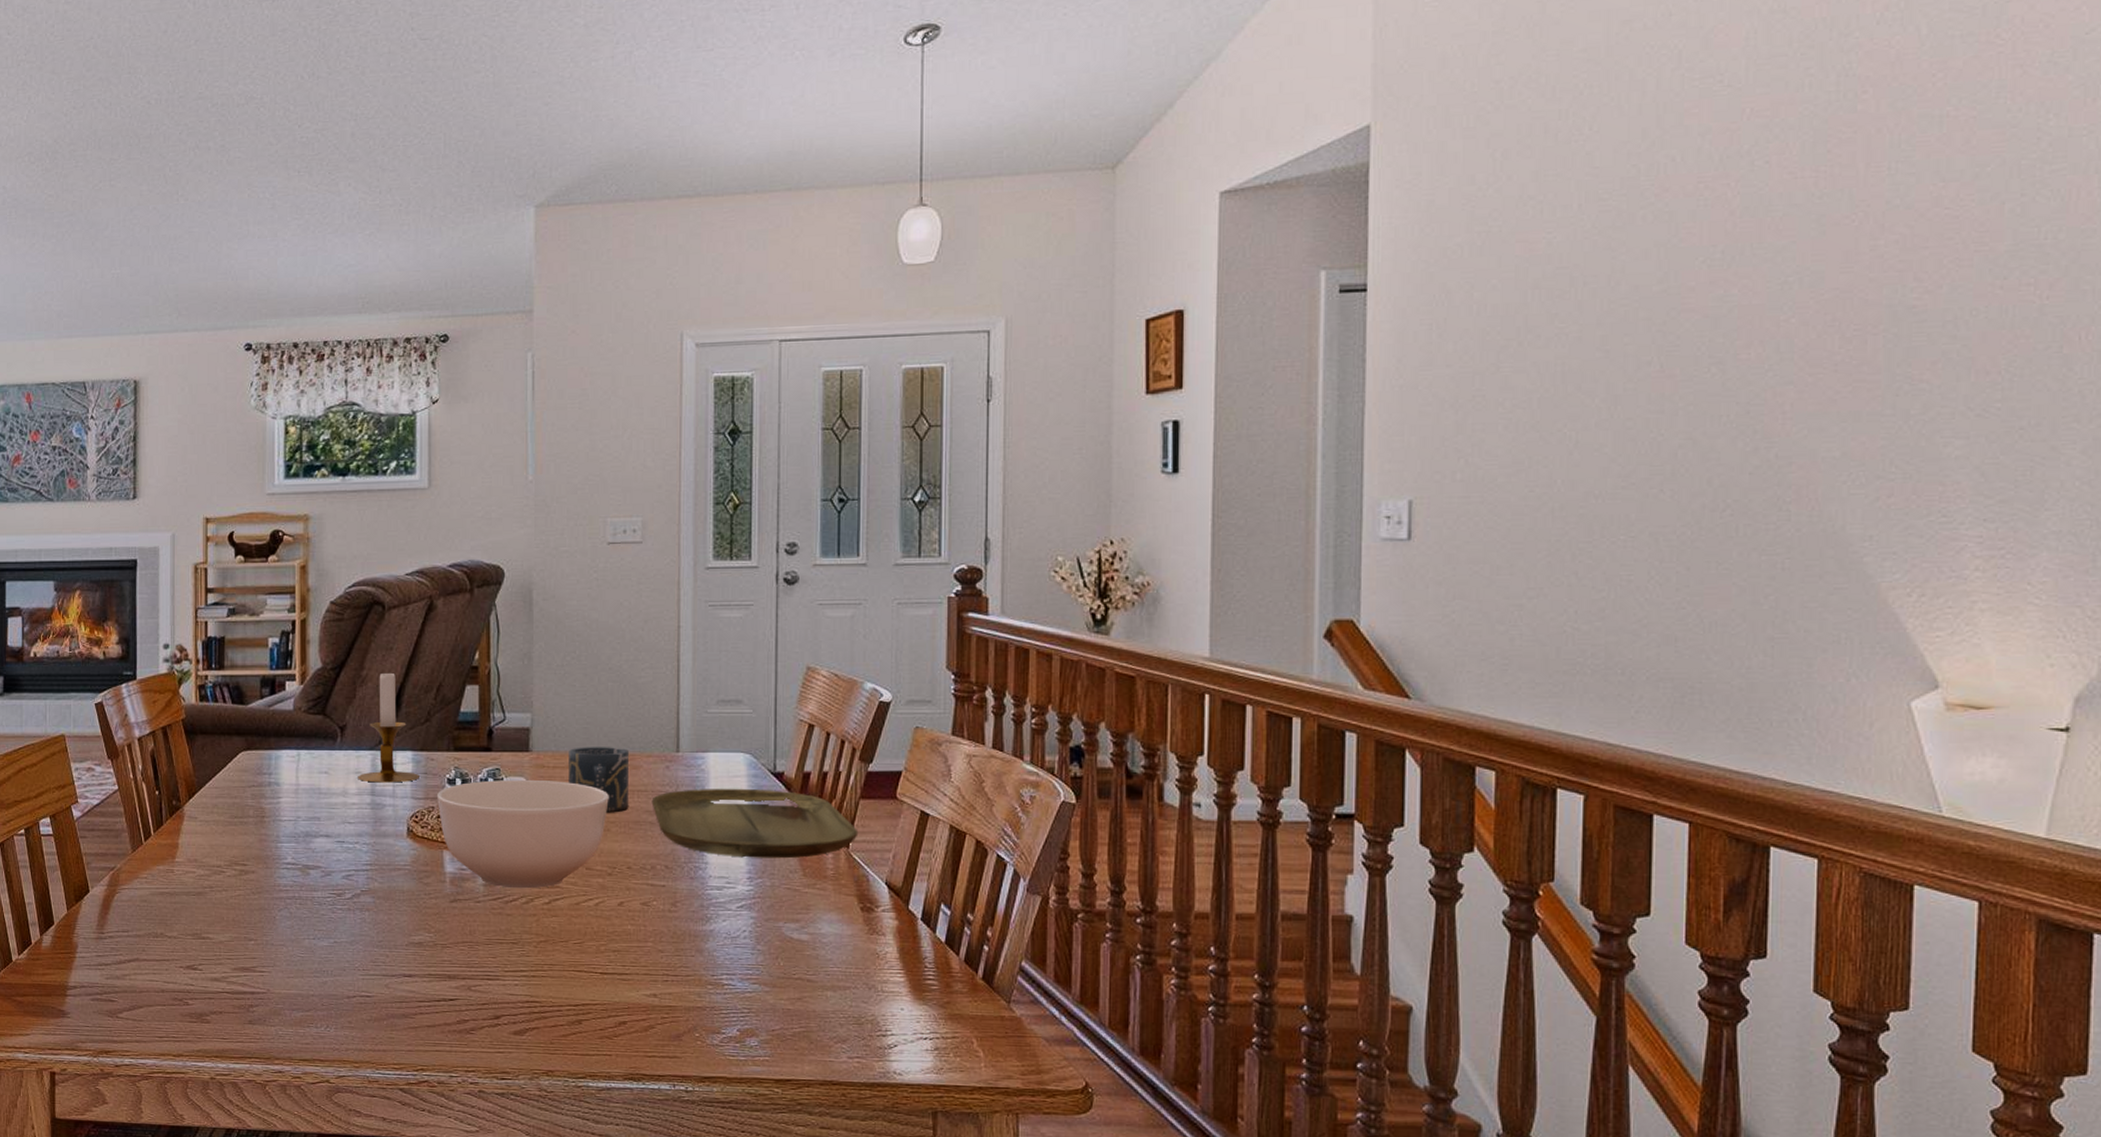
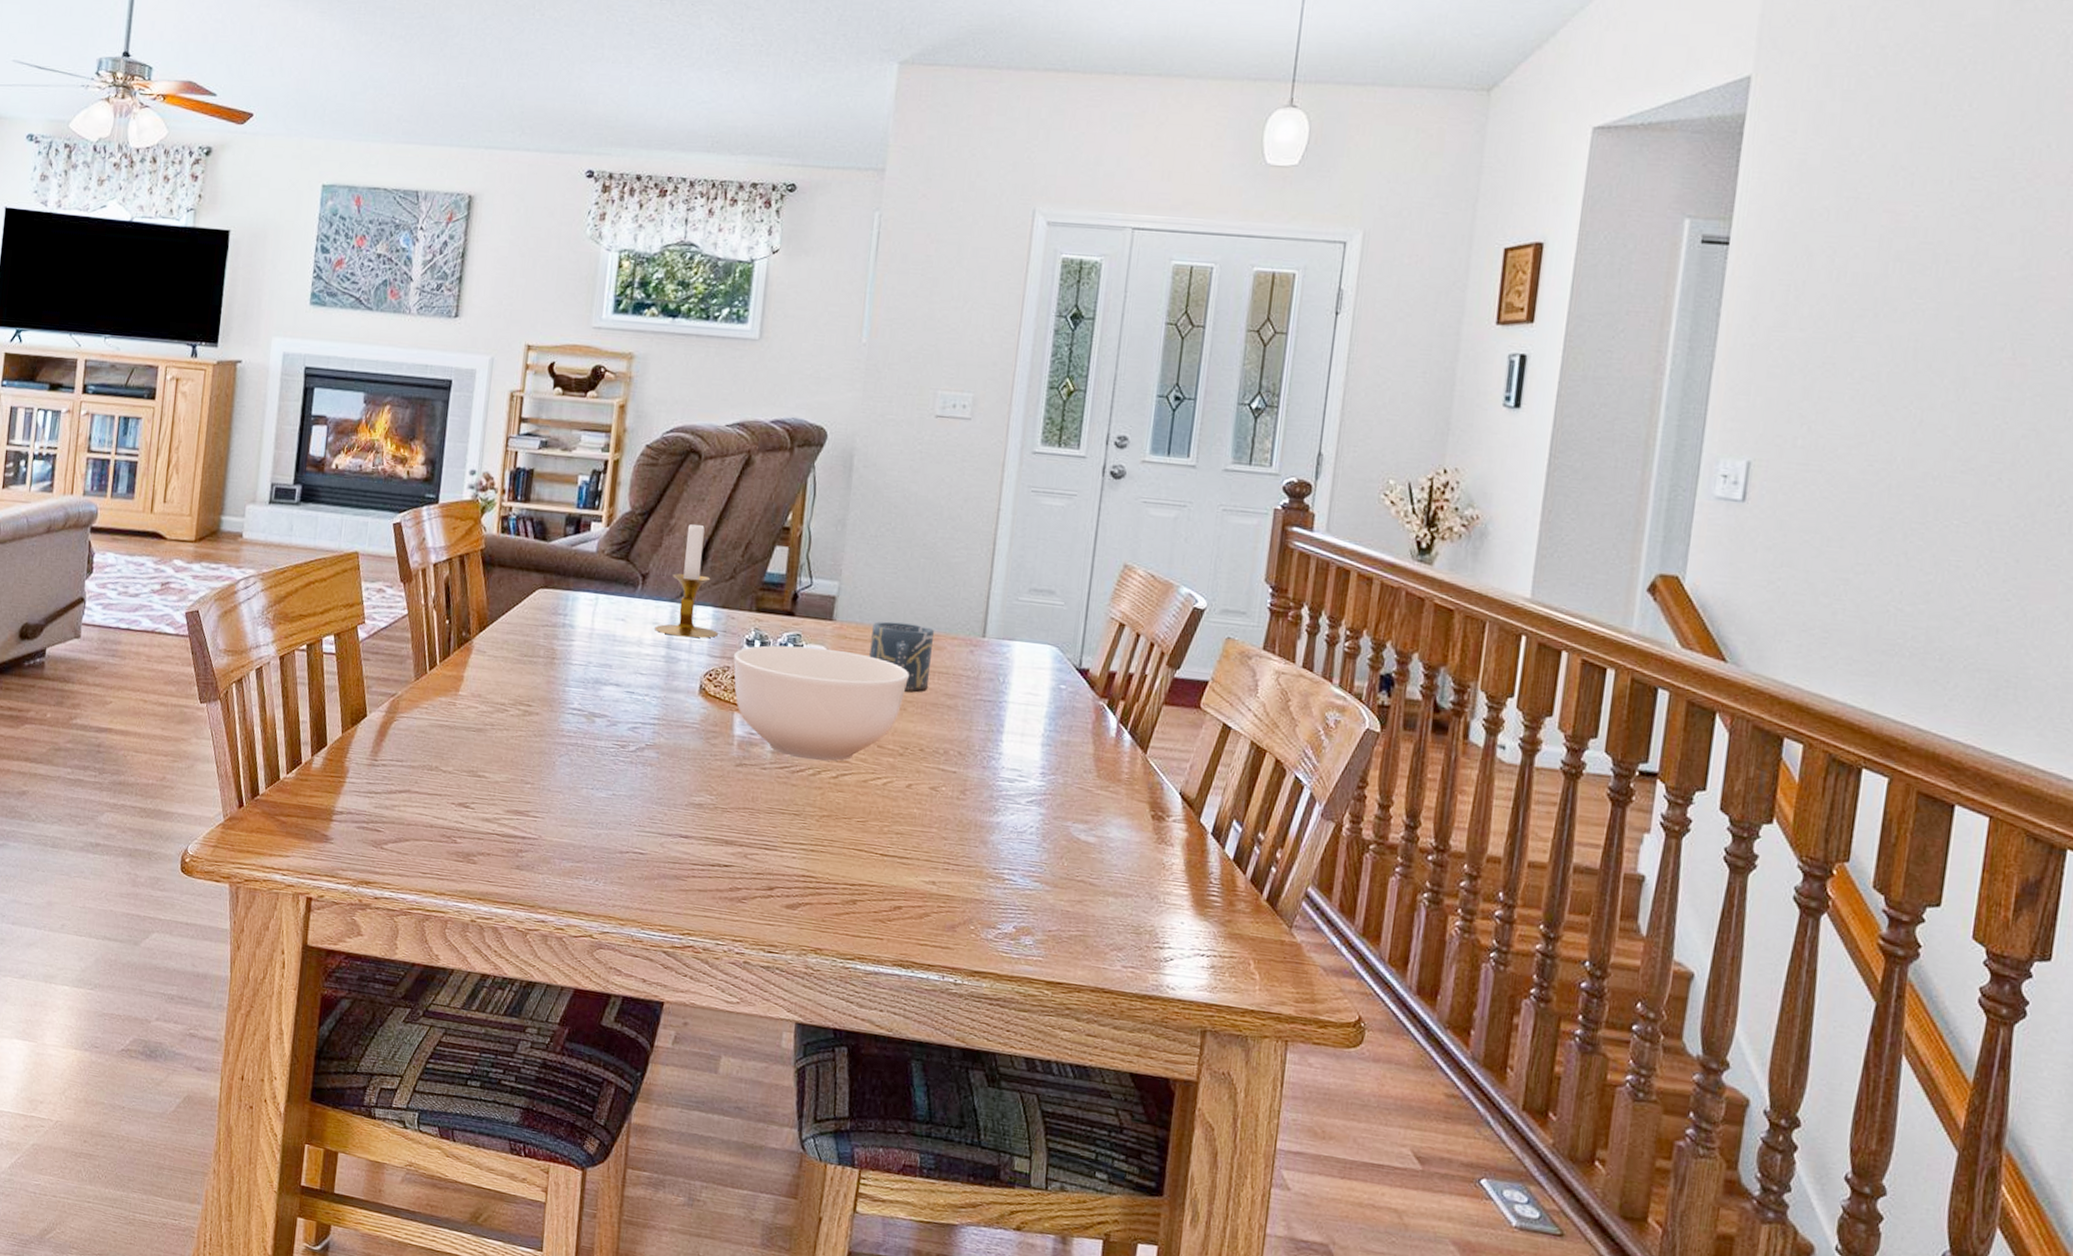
placemat: present [651,788,859,859] -> none [951,676,1158,759]

